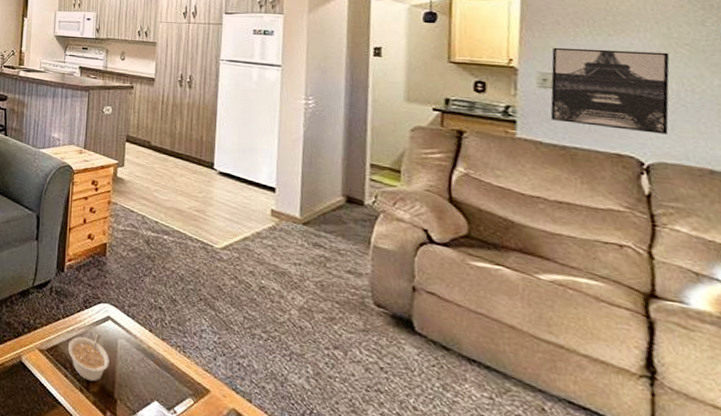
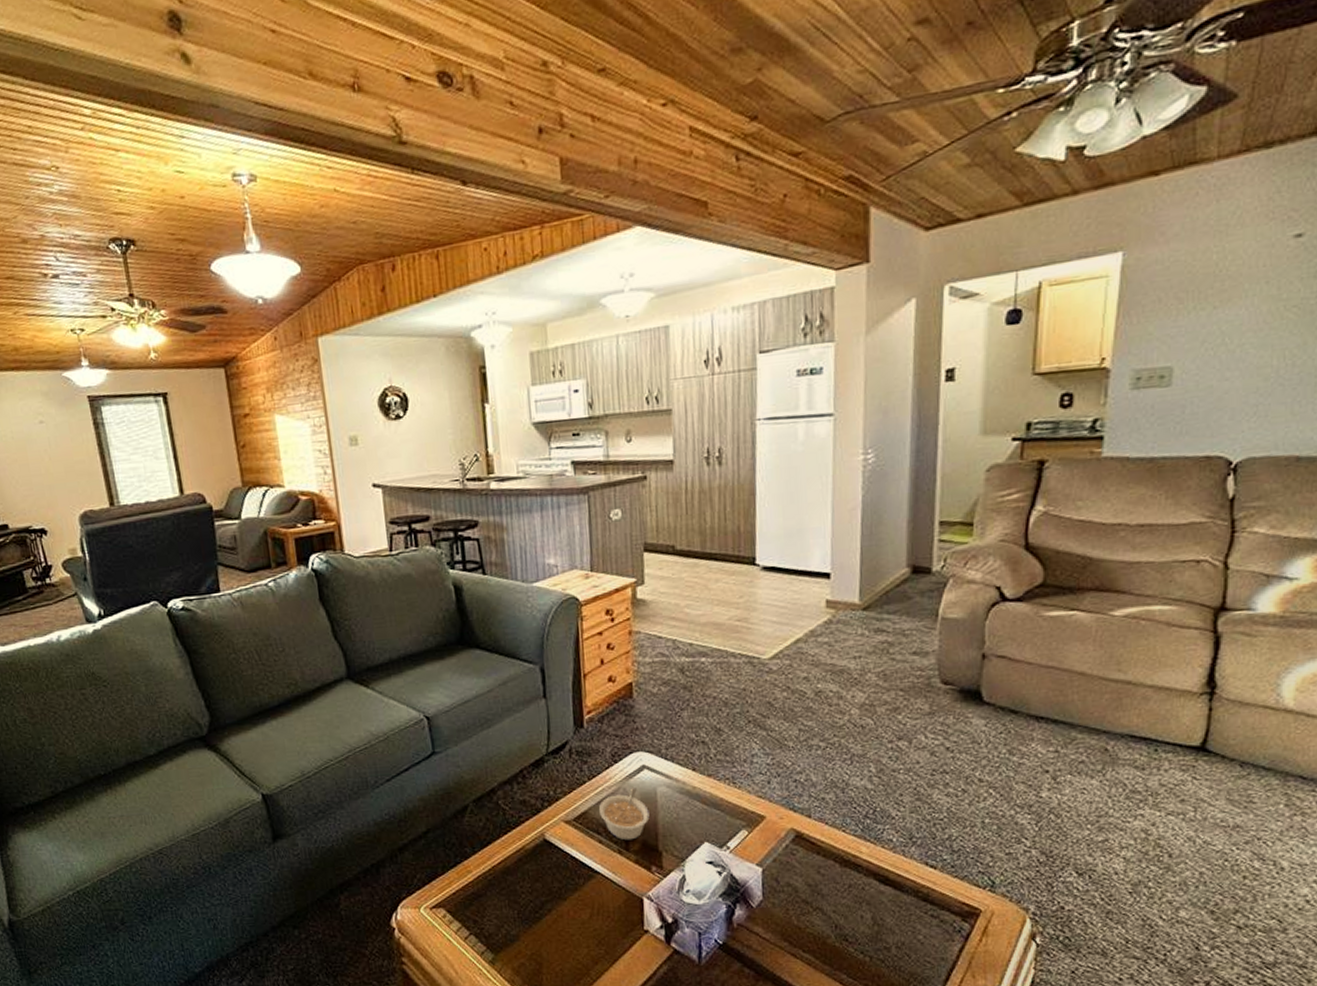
wall art: present [550,47,670,134] -> none [1141,320,1275,429]

